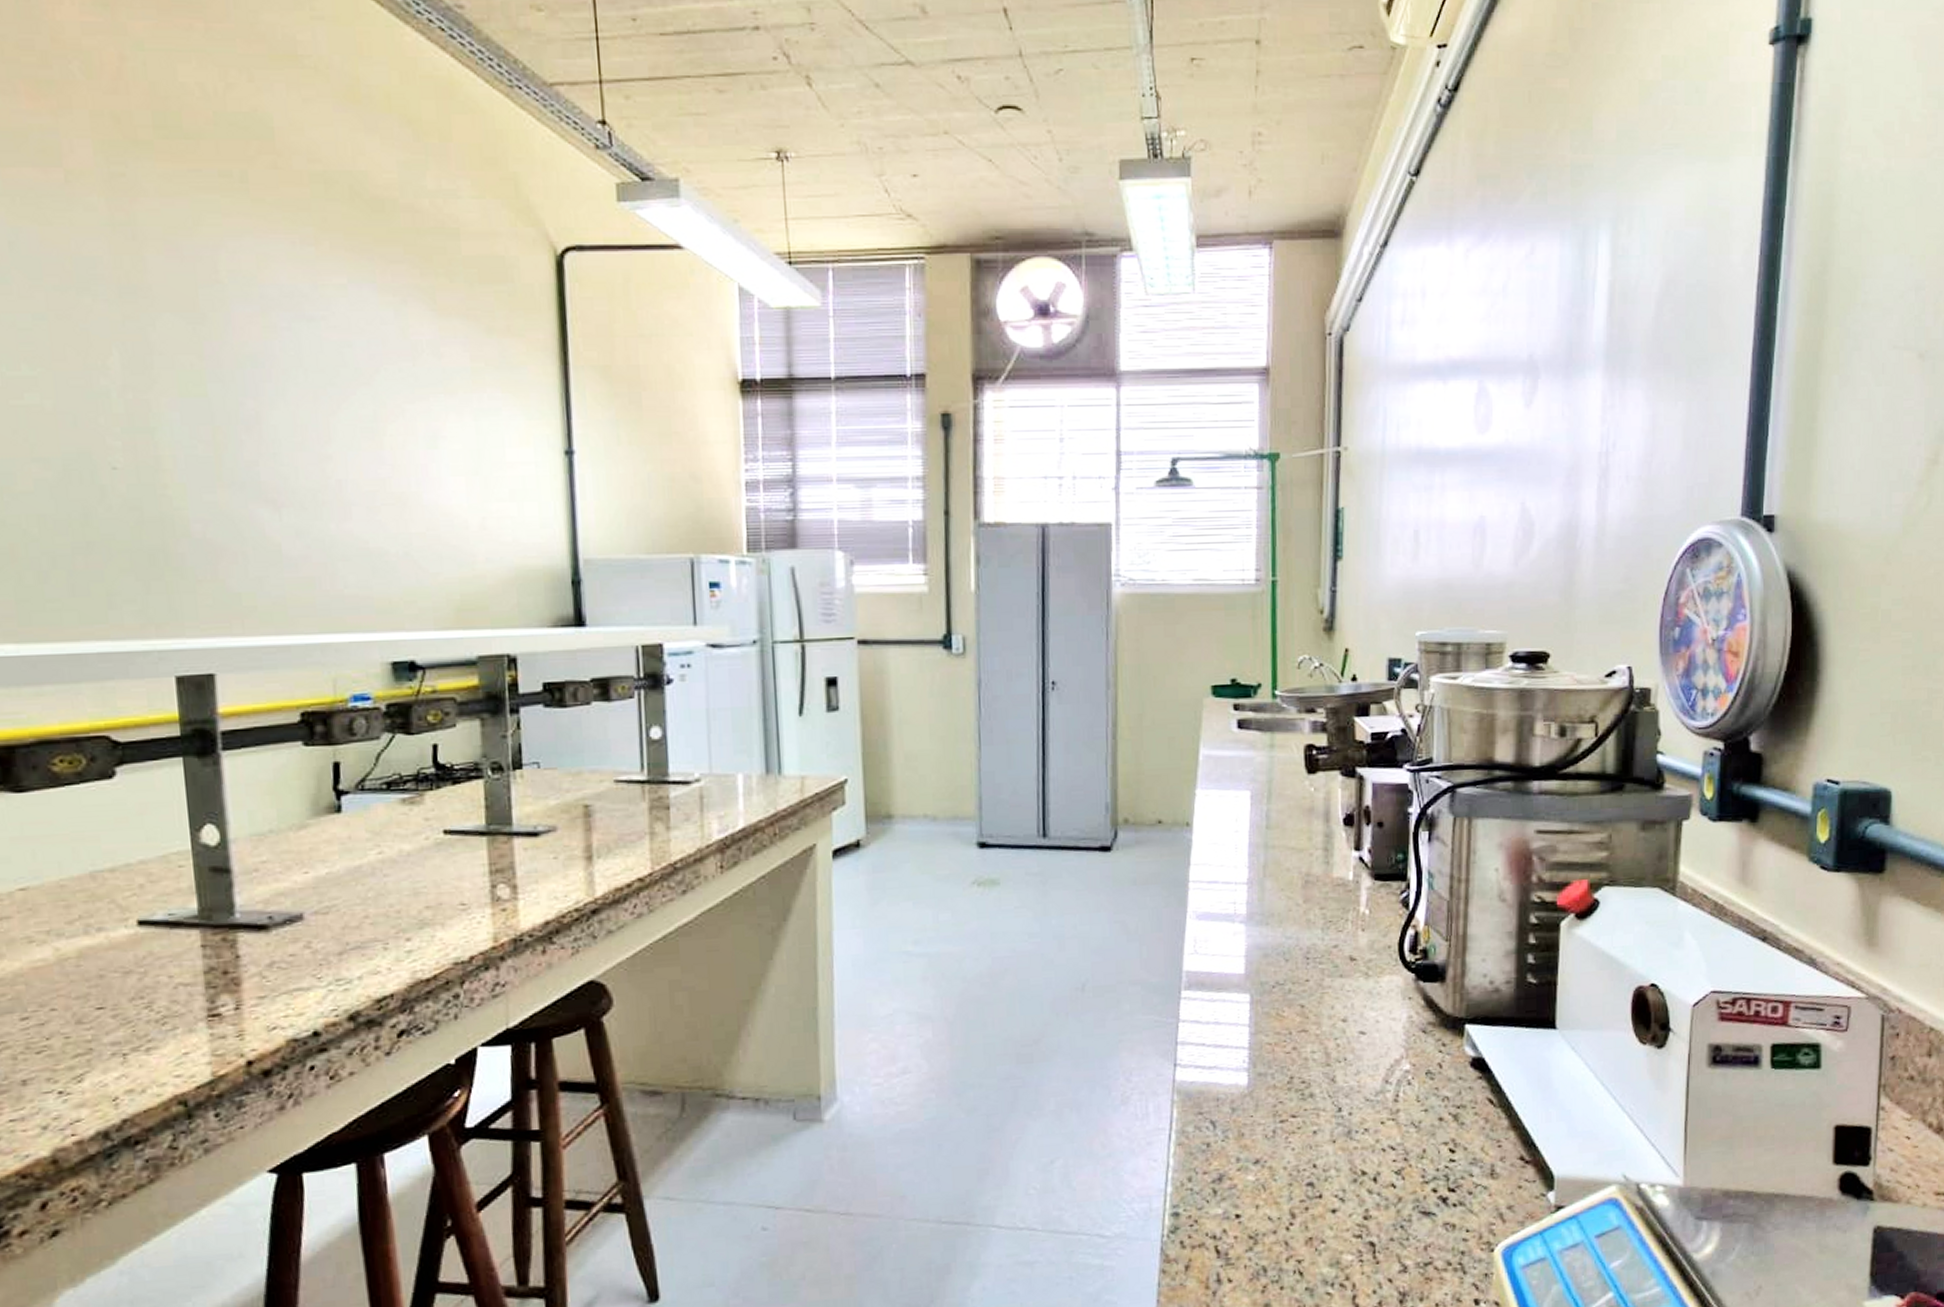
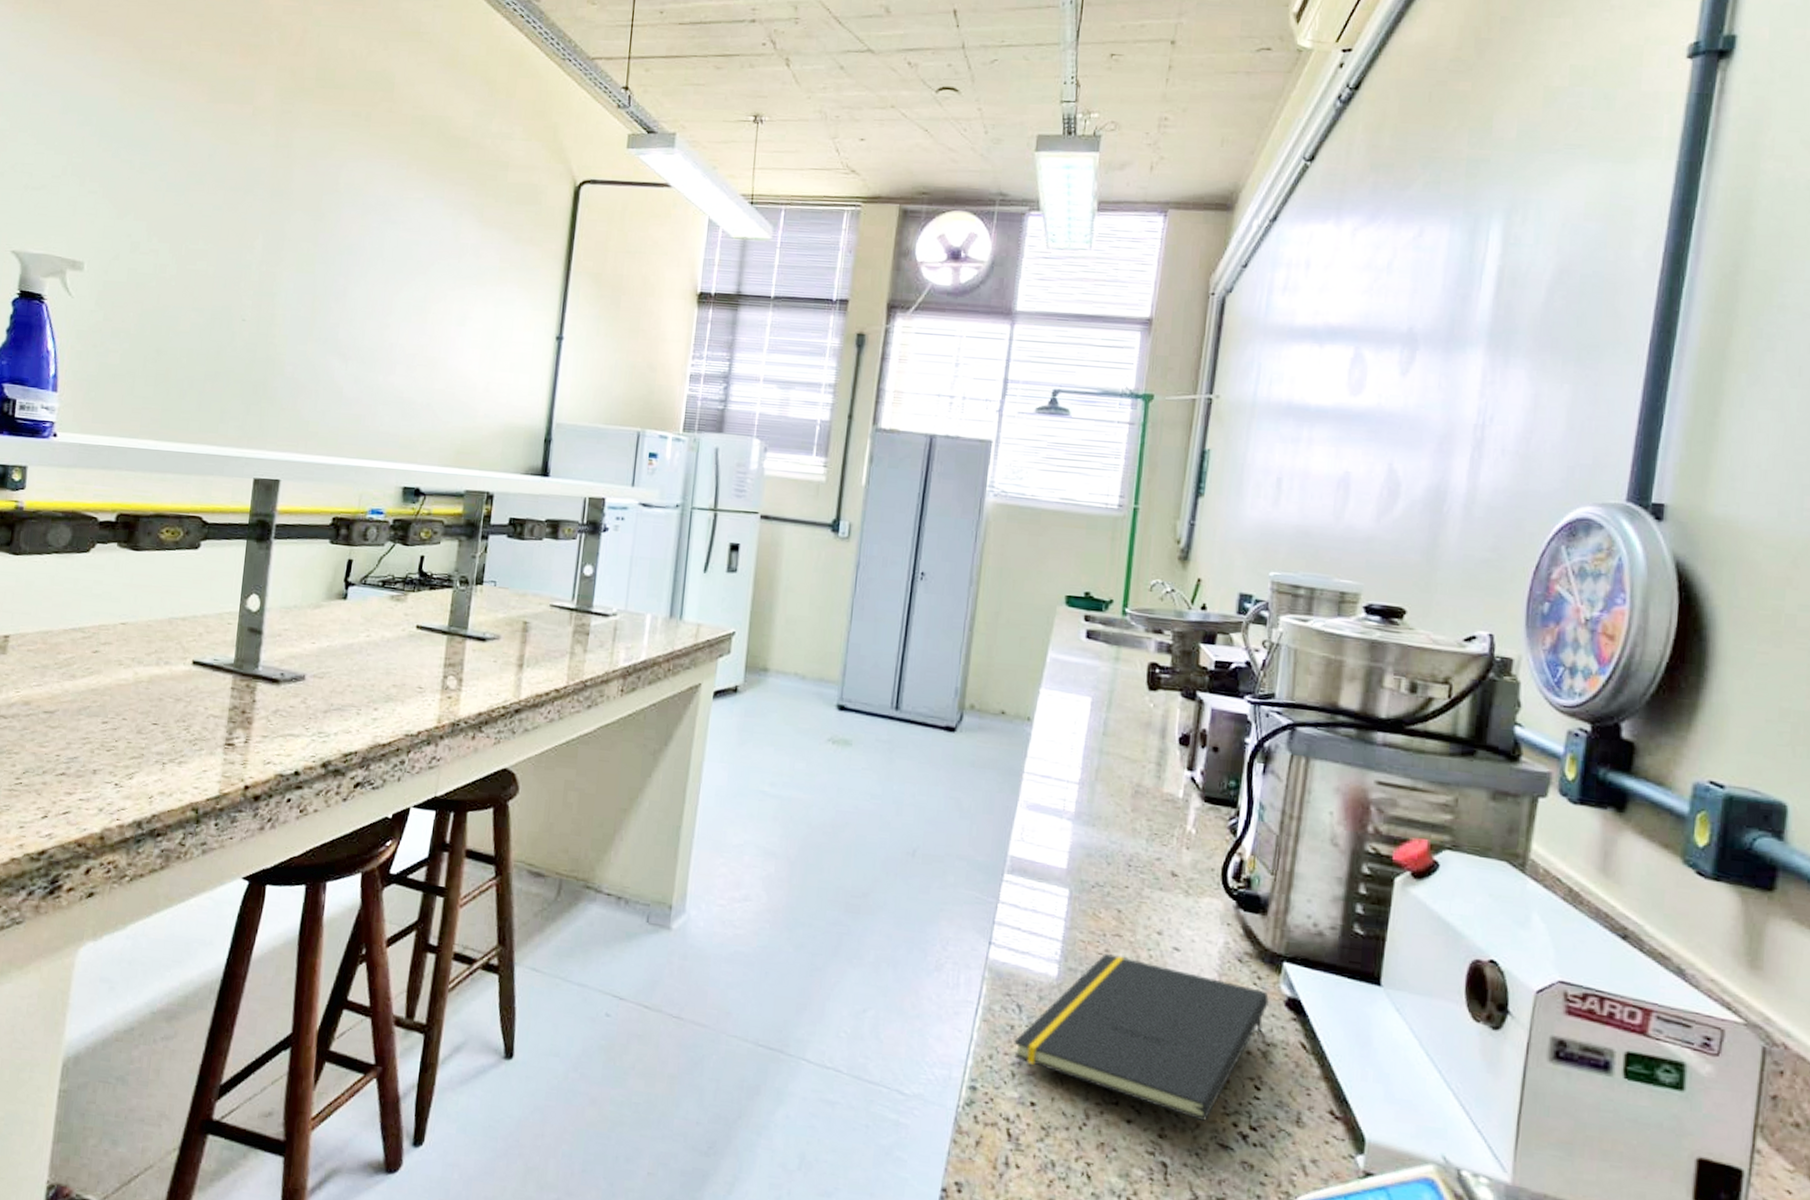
notepad: none [1212,1050,1456,1195] -> present [1014,954,1270,1122]

